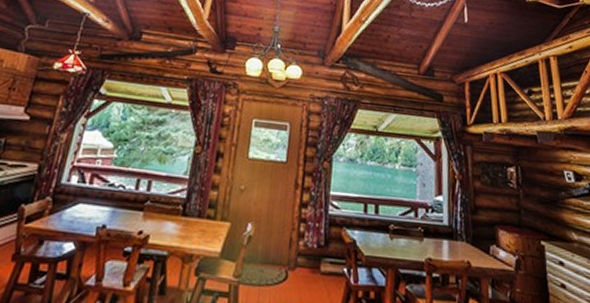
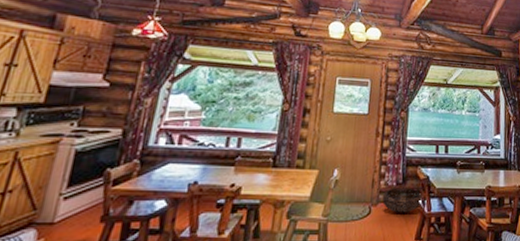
basket: none [300,250,348,283] -> present [382,187,423,213]

